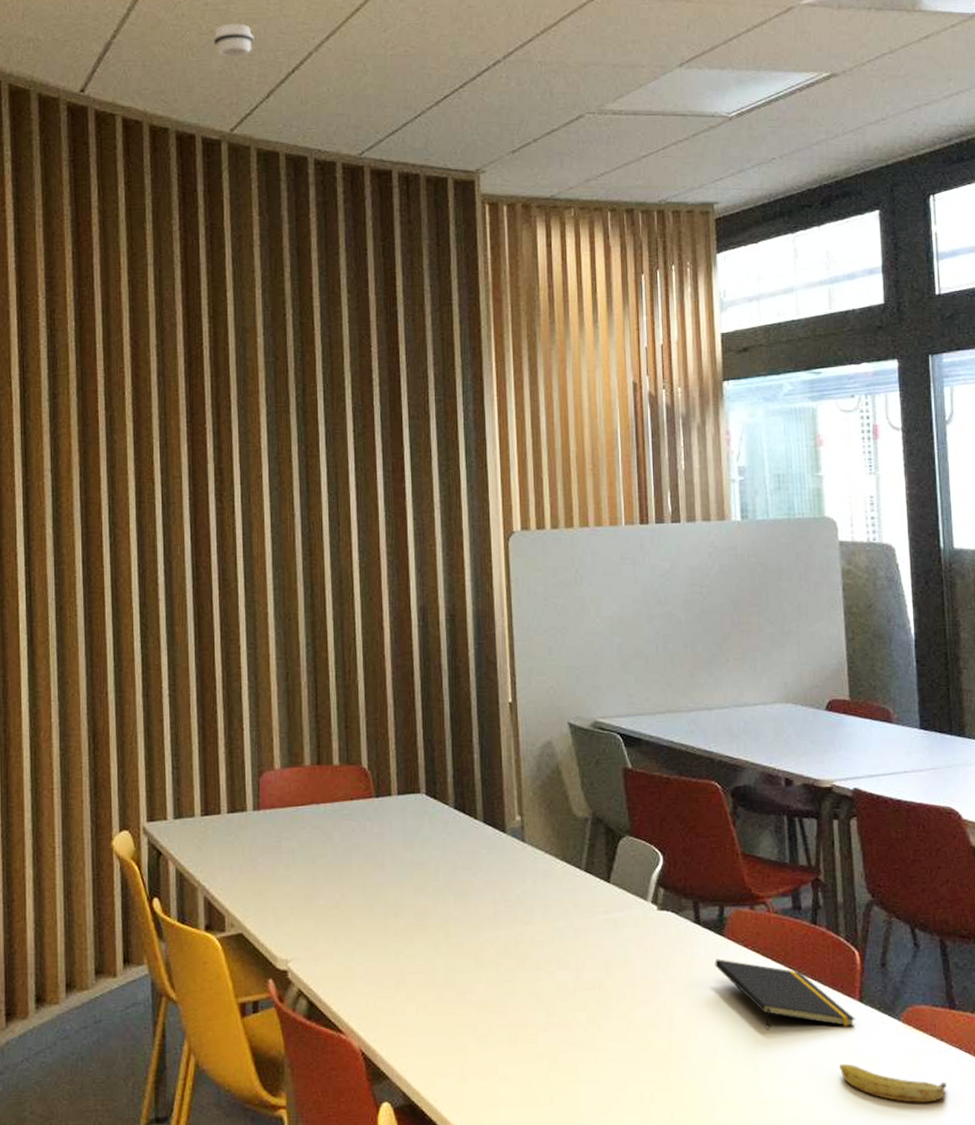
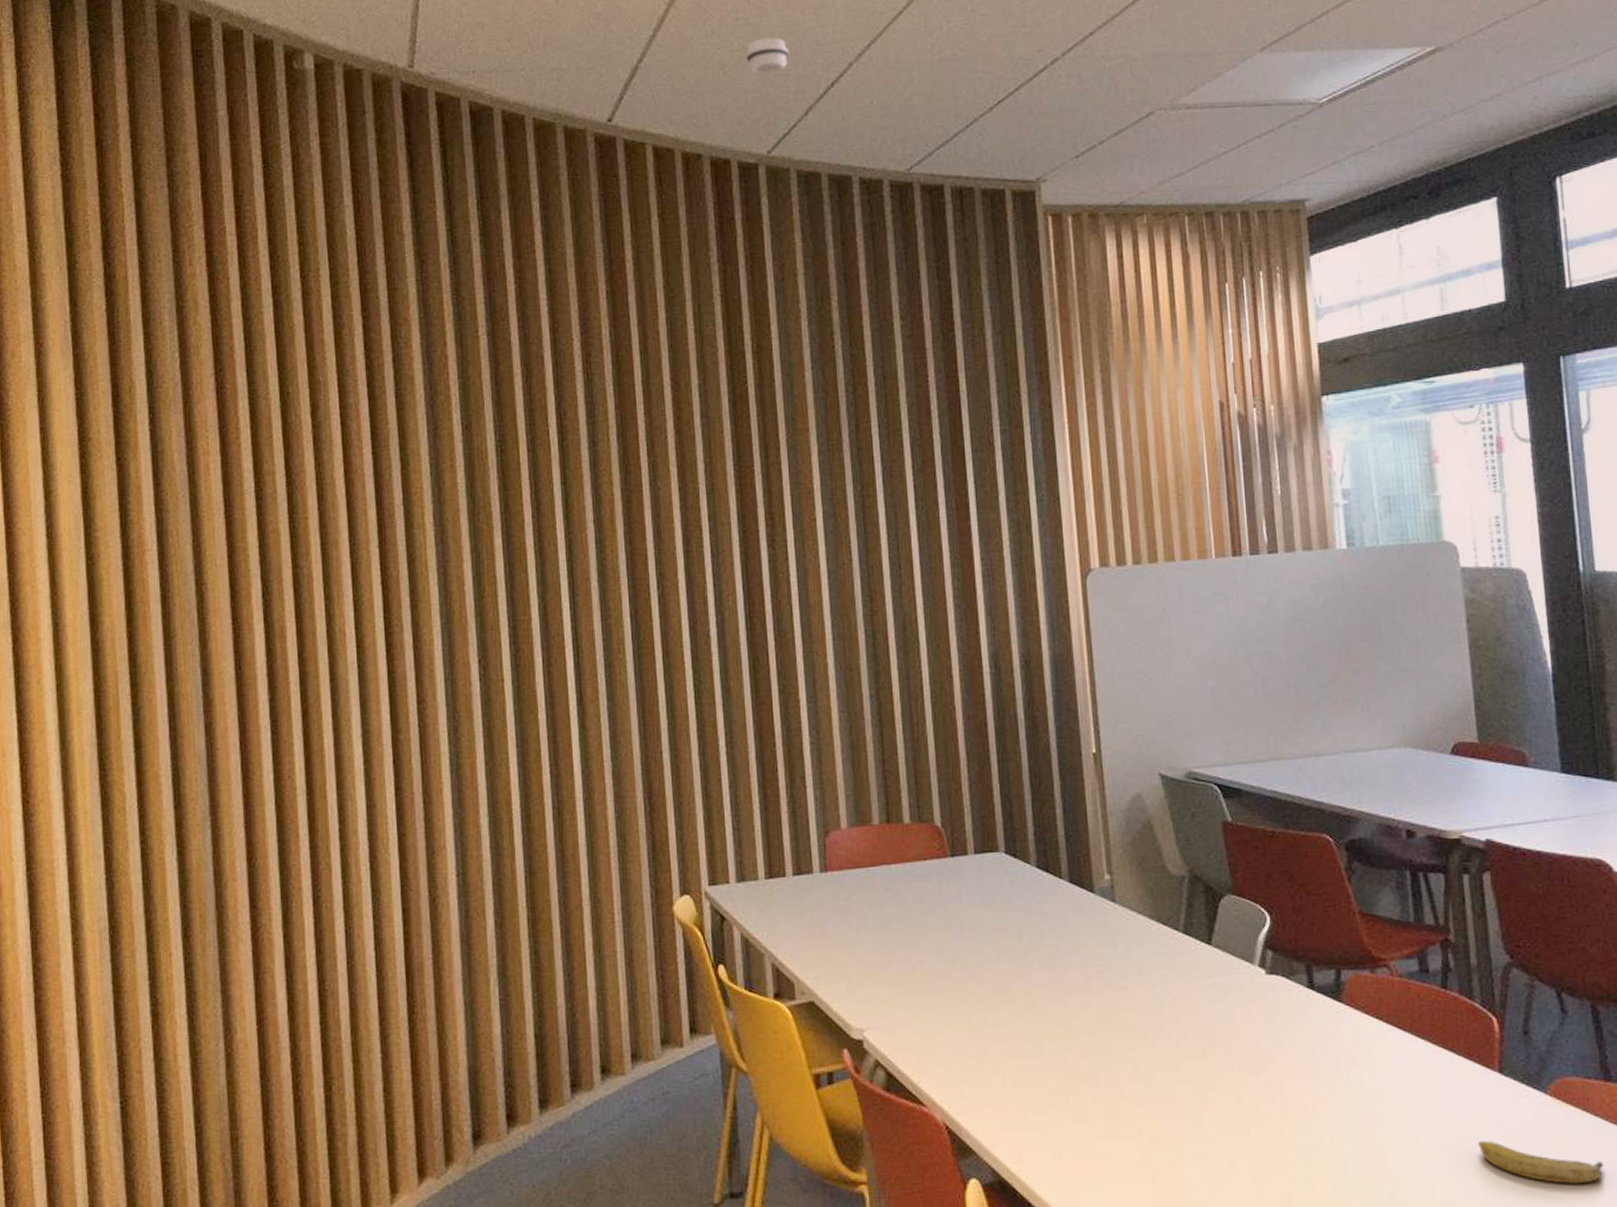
notepad: present [715,959,856,1031] -> none [1332,1026,1496,1105]

